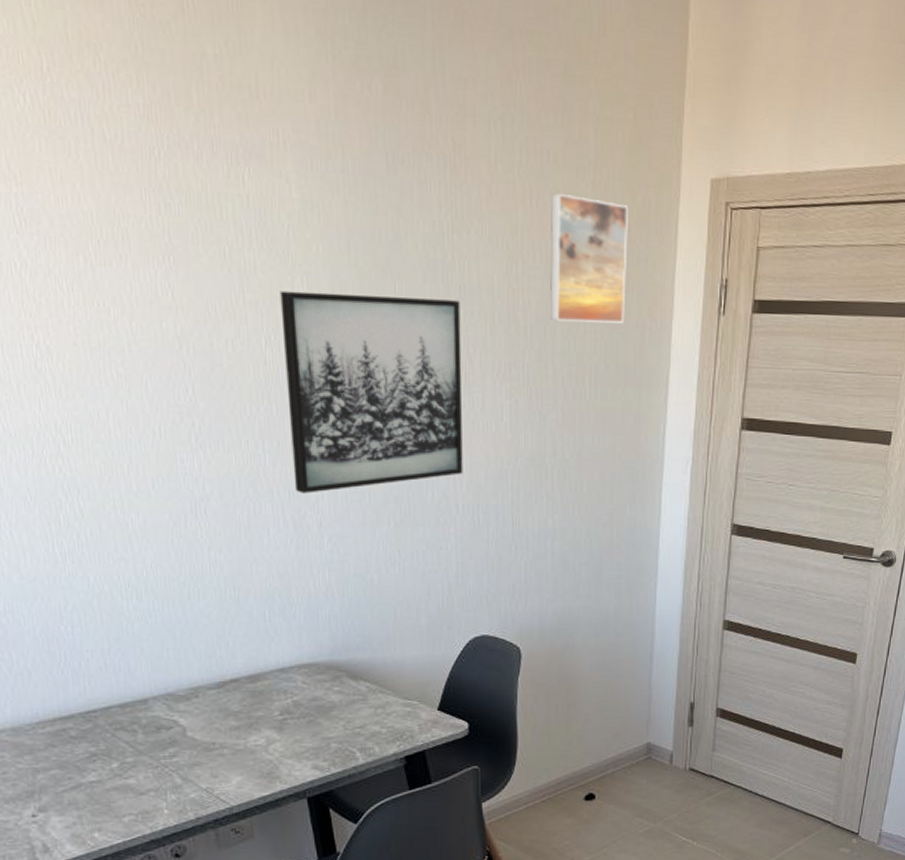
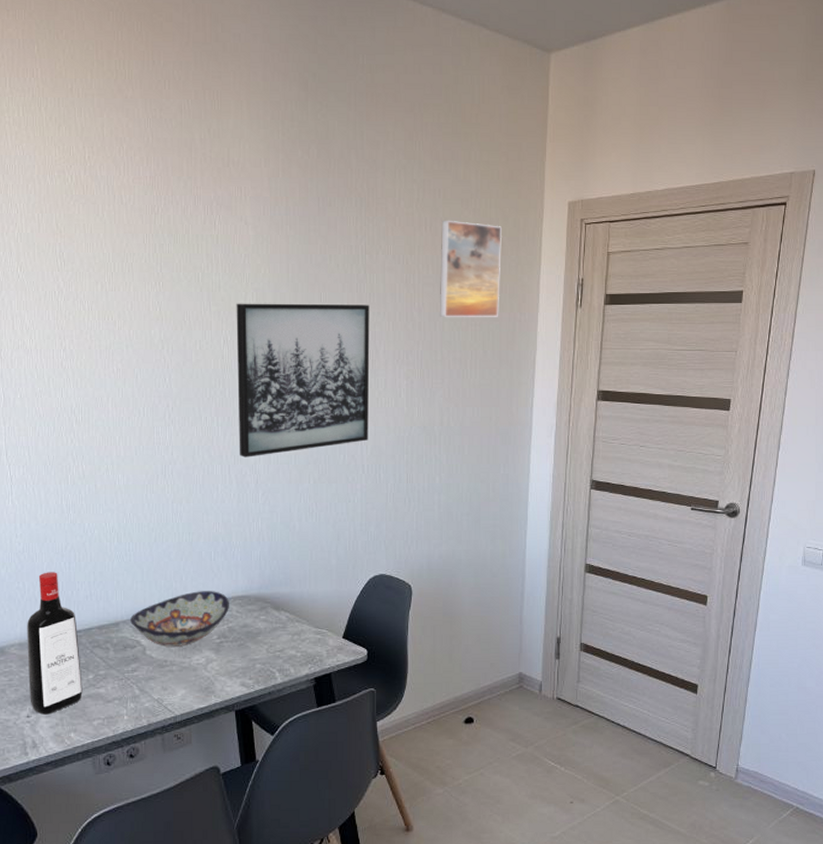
liquor bottle: none [20,638,106,813] -> present [27,572,83,715]
decorative bowl: none [162,658,293,727] -> present [130,591,229,647]

